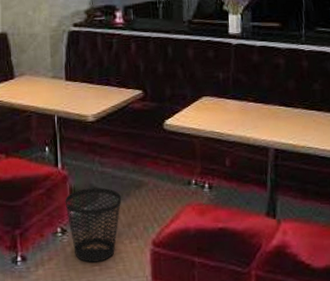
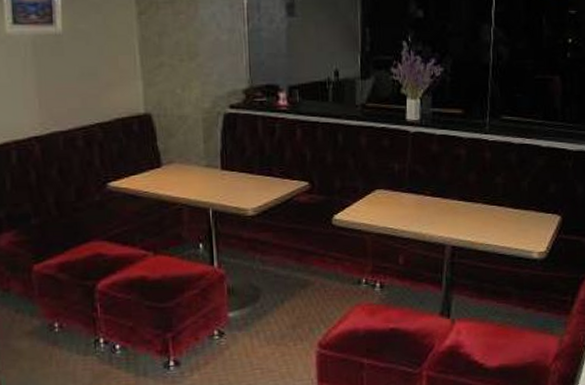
wastebasket: present [65,187,122,263] -> none [222,287,285,366]

